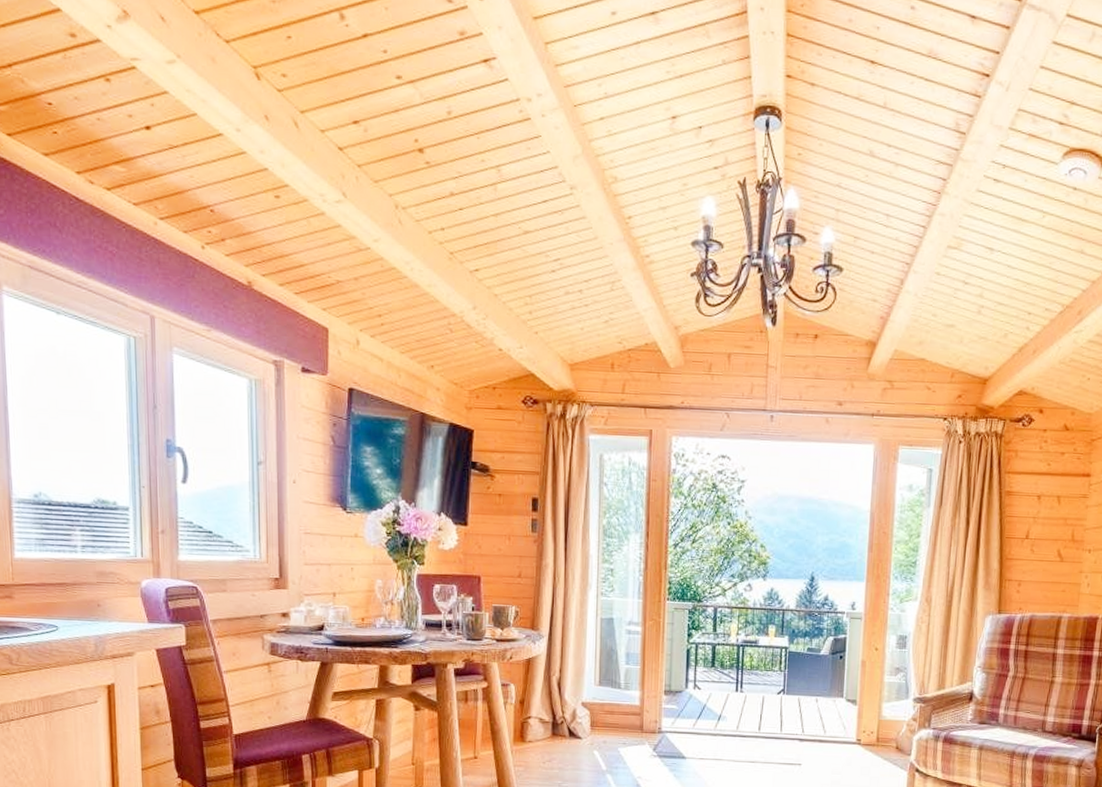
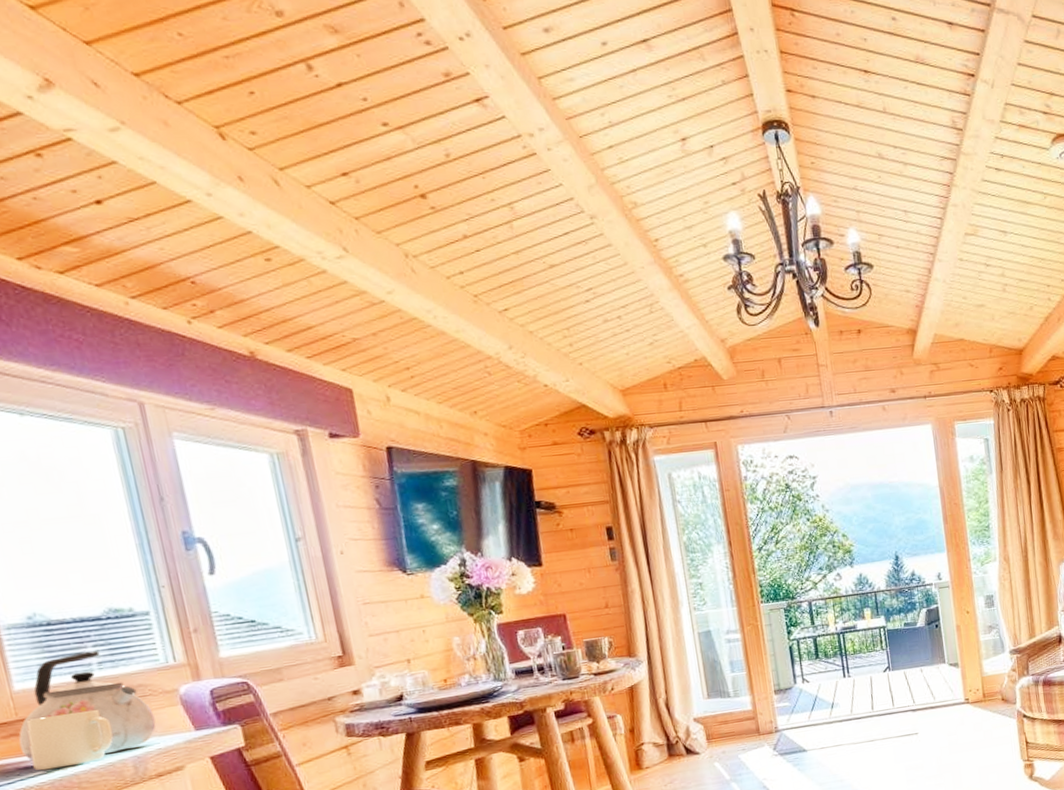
kettle: none [11,534,118,629] -> present [18,651,157,761]
mug: none [18,585,84,634] -> present [26,709,114,771]

